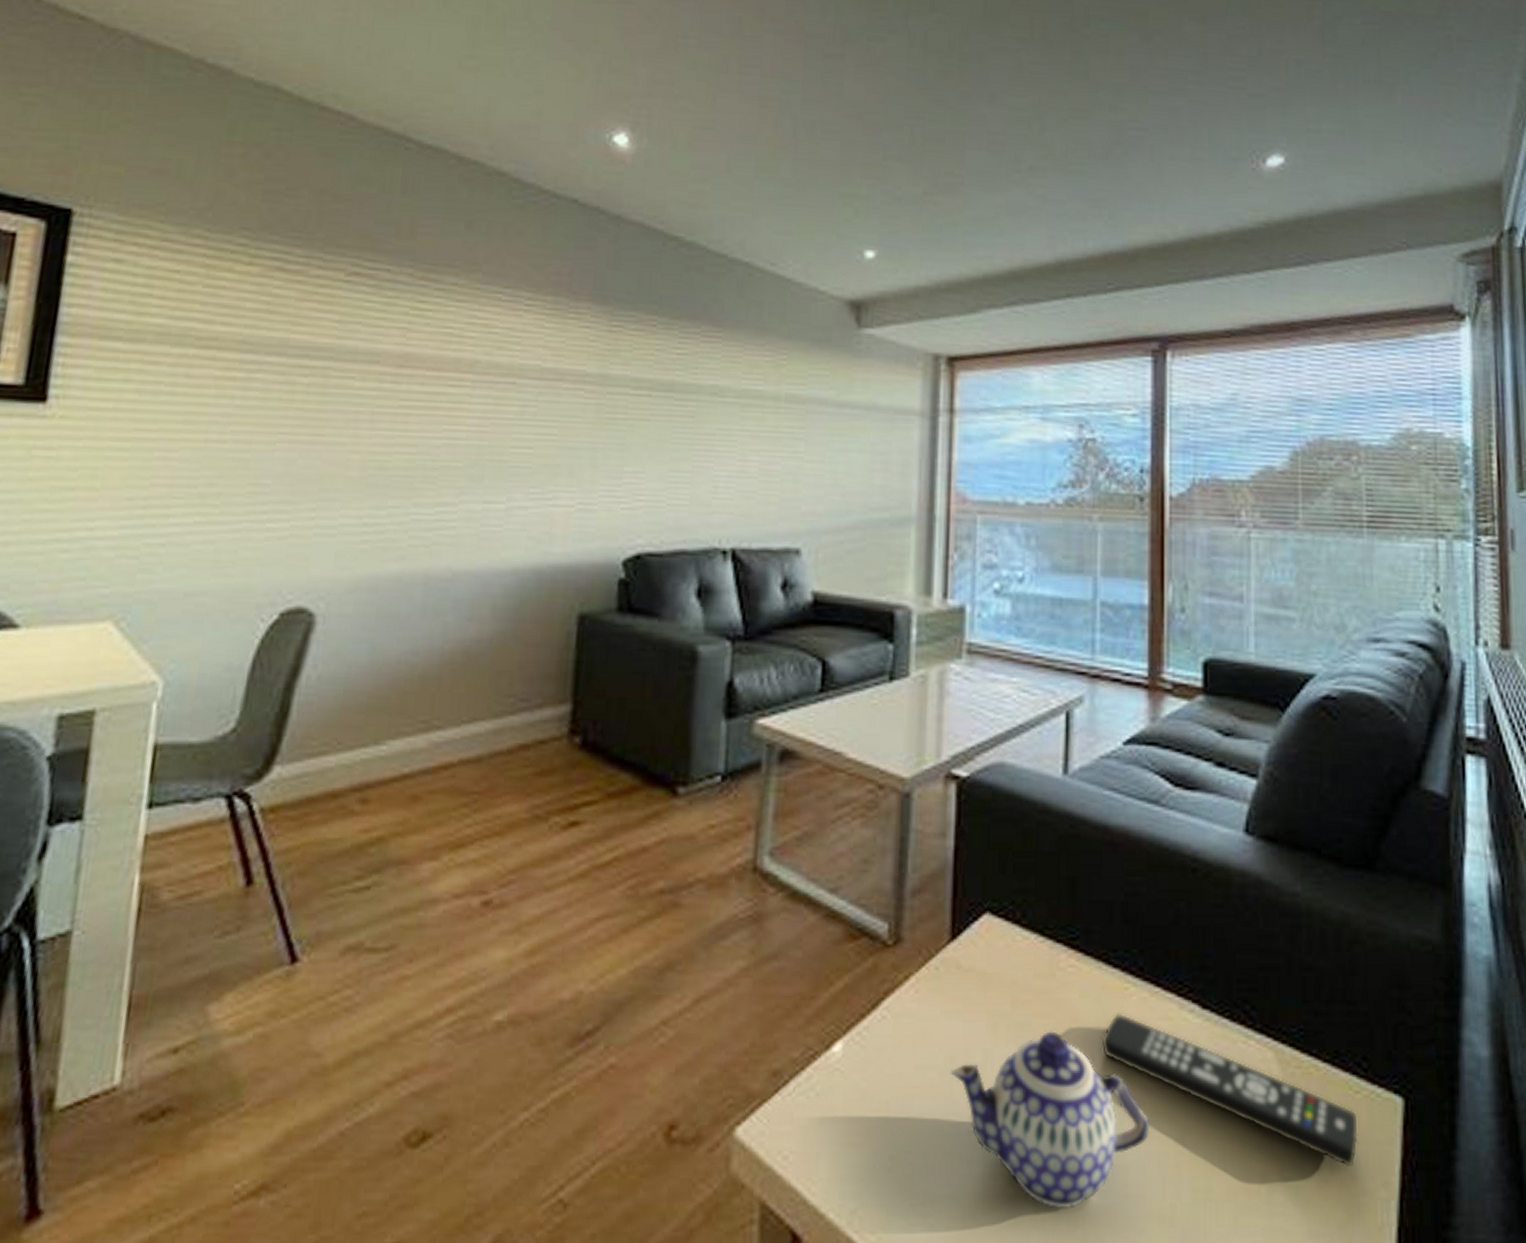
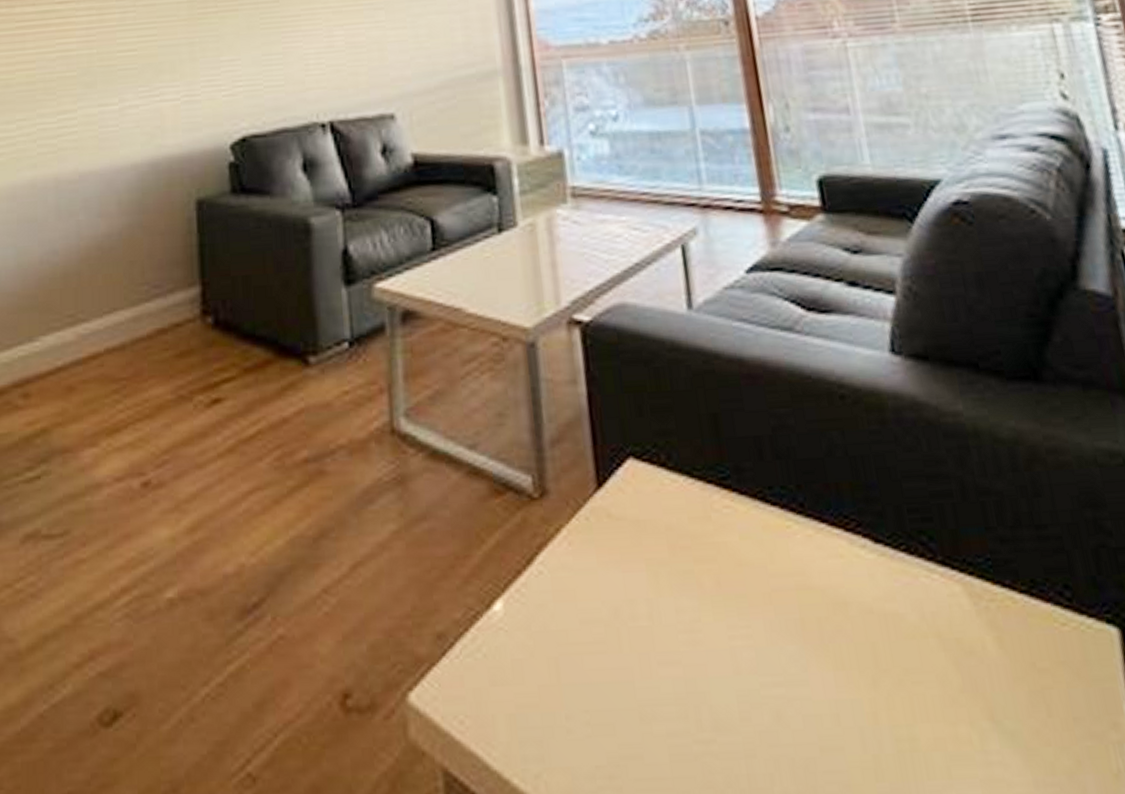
teapot: present [950,1031,1149,1209] -> none [616,576,838,766]
remote control: present [1101,1013,1358,1167] -> none [769,553,1076,708]

